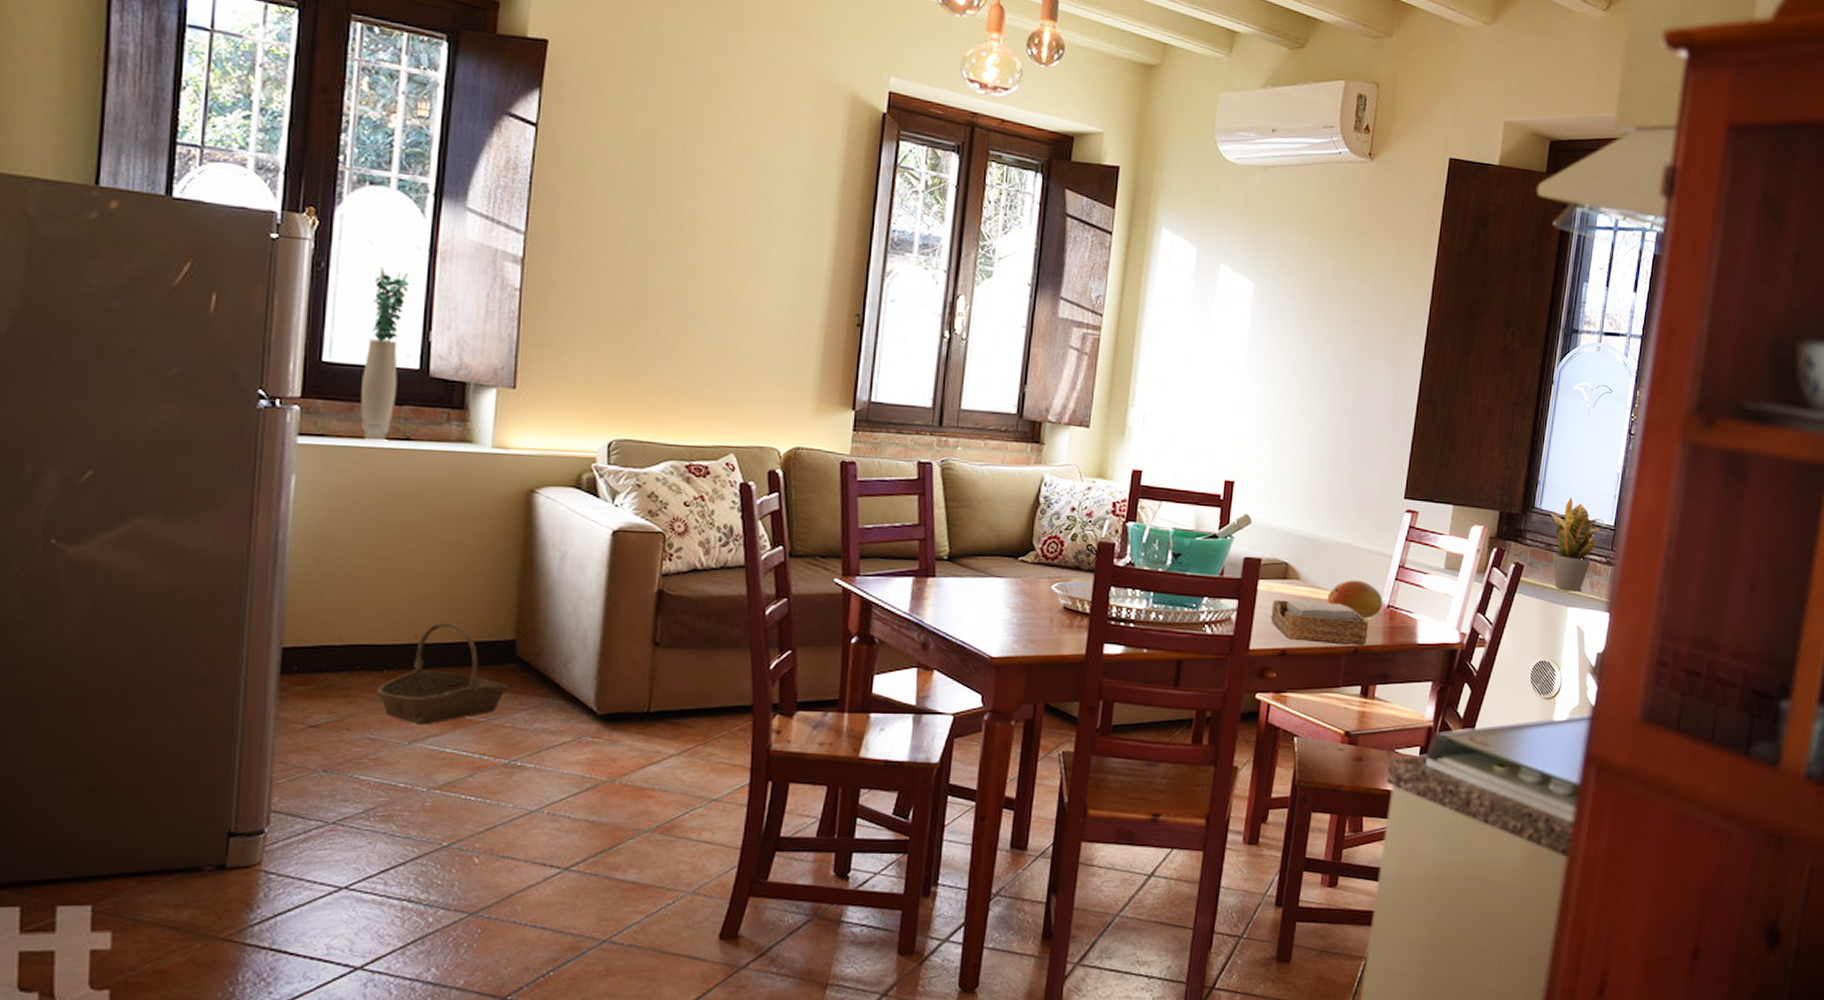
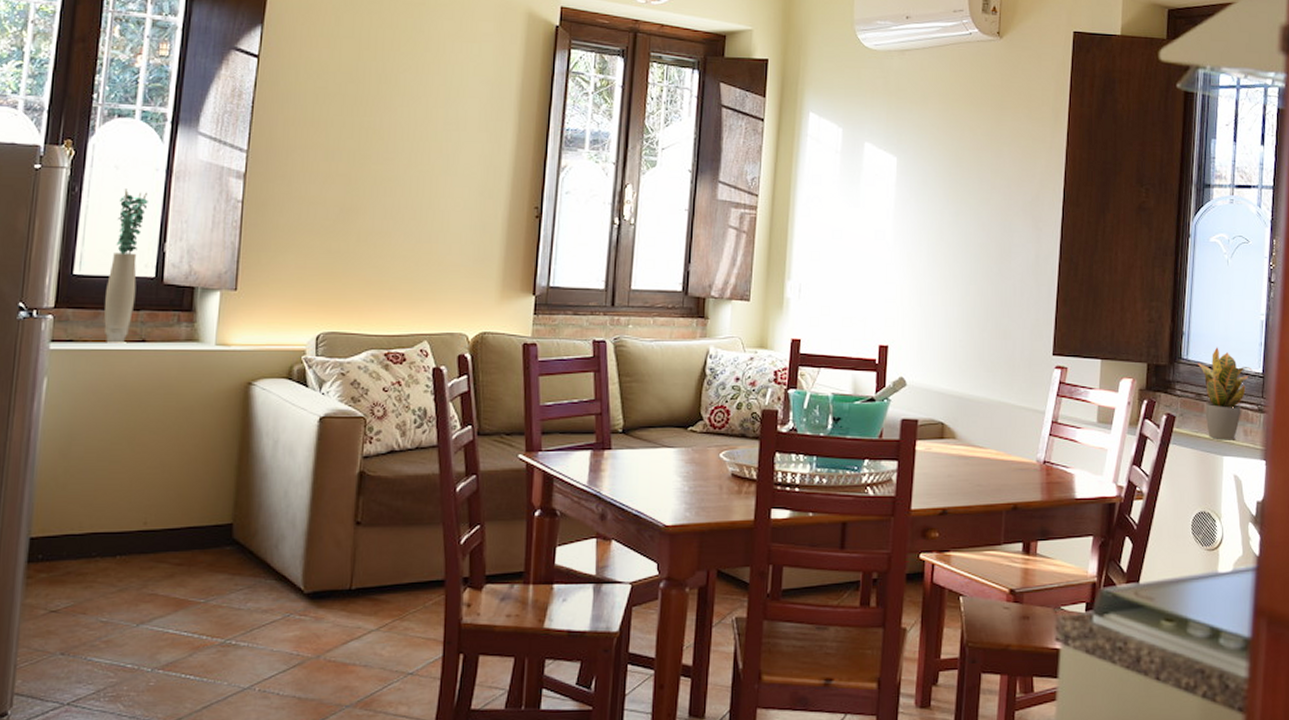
basket: present [376,622,510,725] -> none [109,509,227,607]
napkin holder: present [1271,600,1369,645] -> none [930,459,1026,502]
fruit: present [1327,580,1383,619] -> none [984,437,1039,476]

